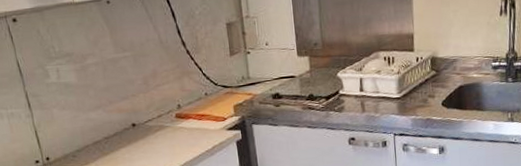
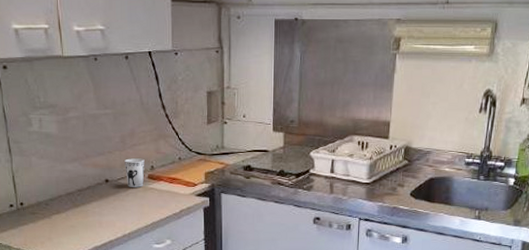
cup: none [150,98,172,129] -> present [125,158,145,187]

